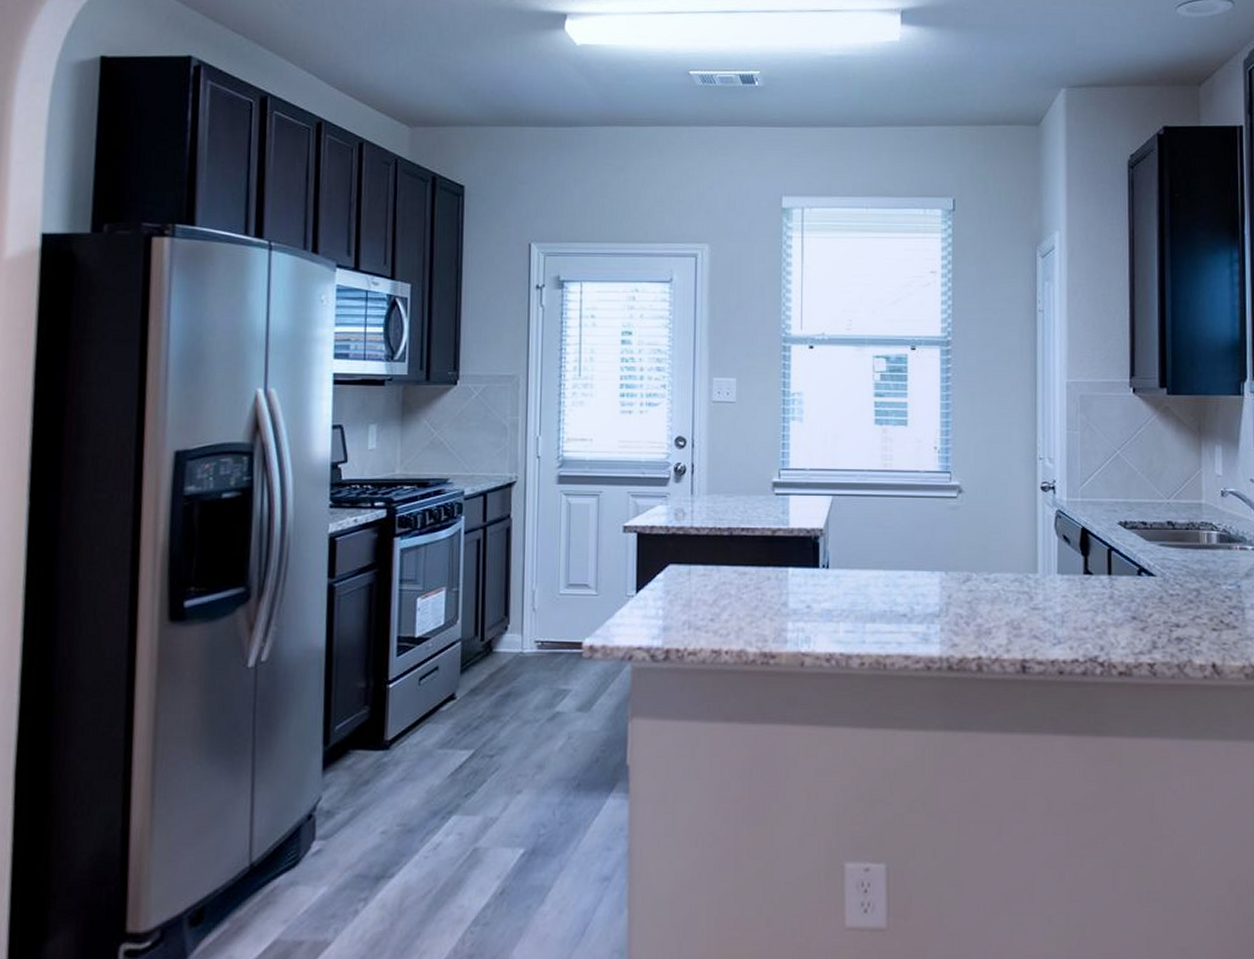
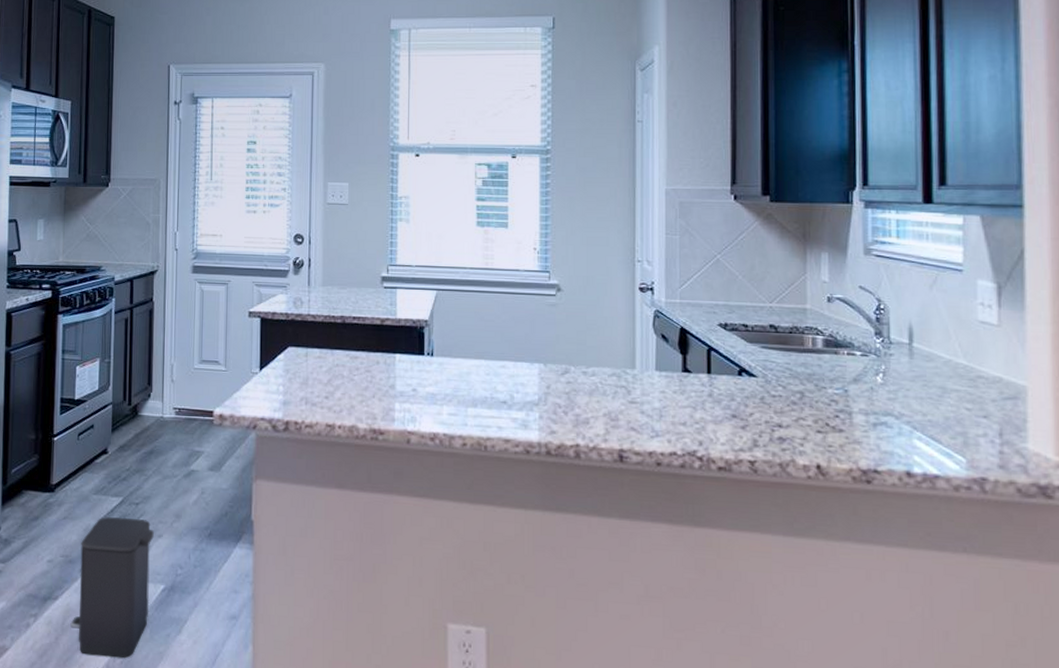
pedal bin: none [409,774,512,940] -> present [70,517,154,658]

